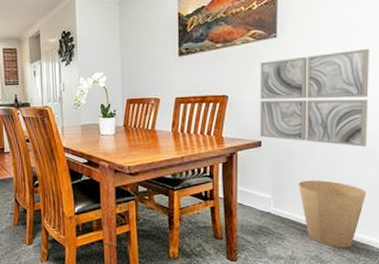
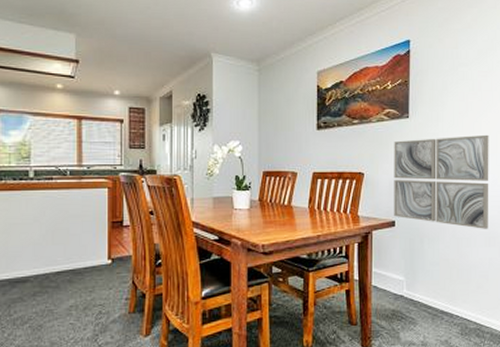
trash can: present [299,180,367,249] -> none [429,261,490,333]

